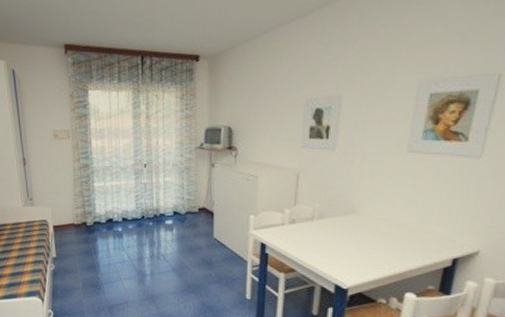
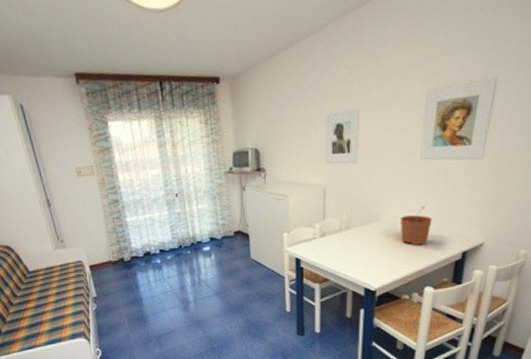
plant pot: none [380,203,418,245] -> present [401,206,432,245]

